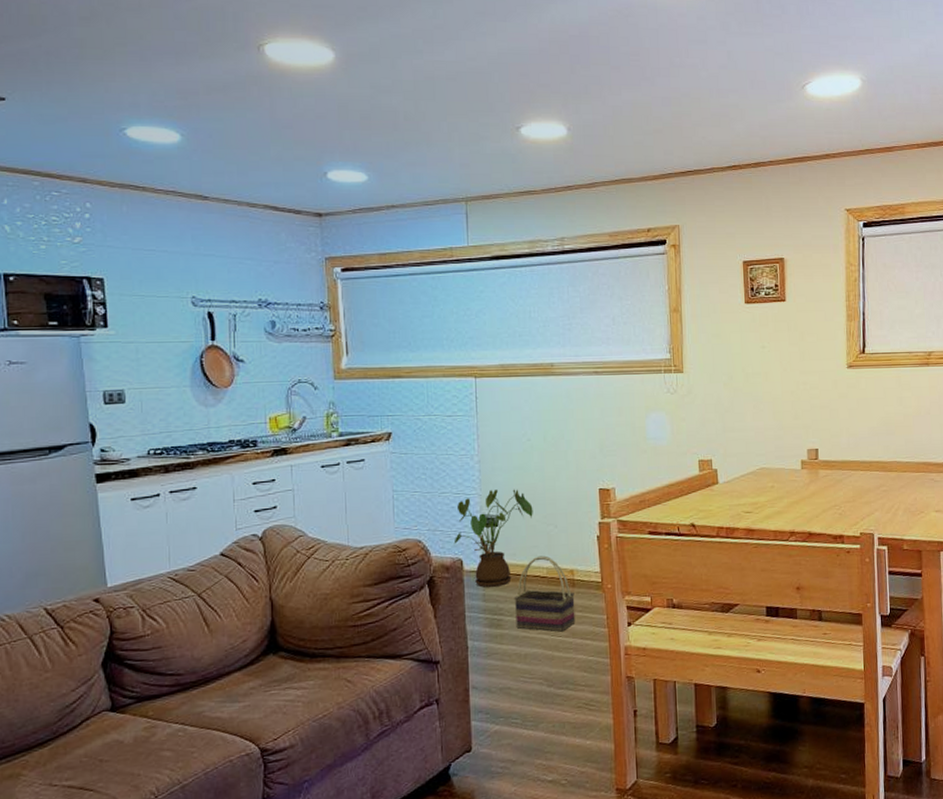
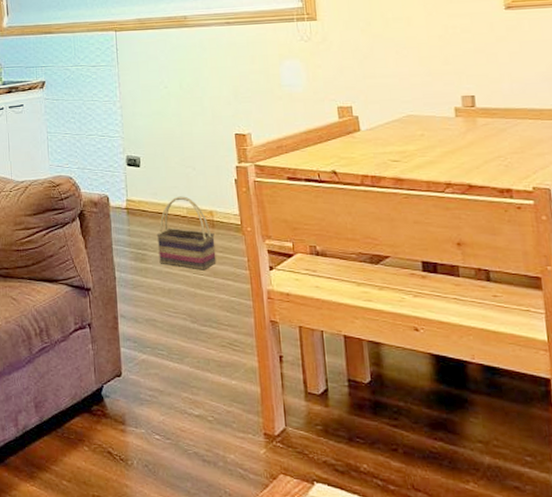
house plant: present [453,489,533,588] -> none [100,133,172,223]

